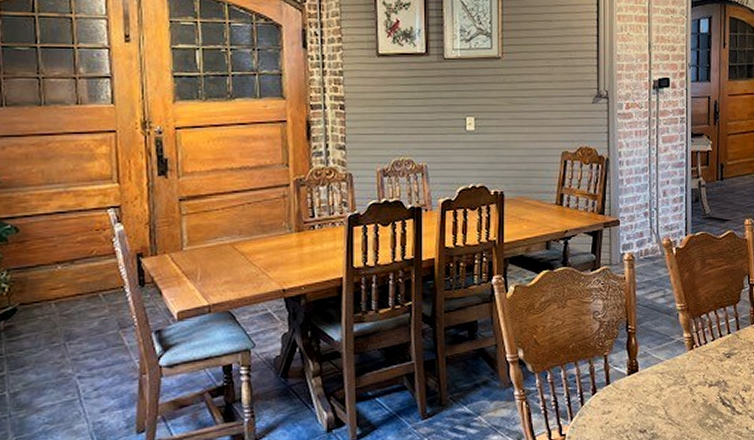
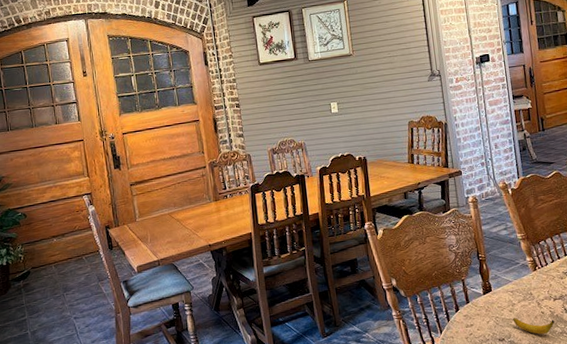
banana: none [659,405,706,427] -> present [513,318,555,334]

